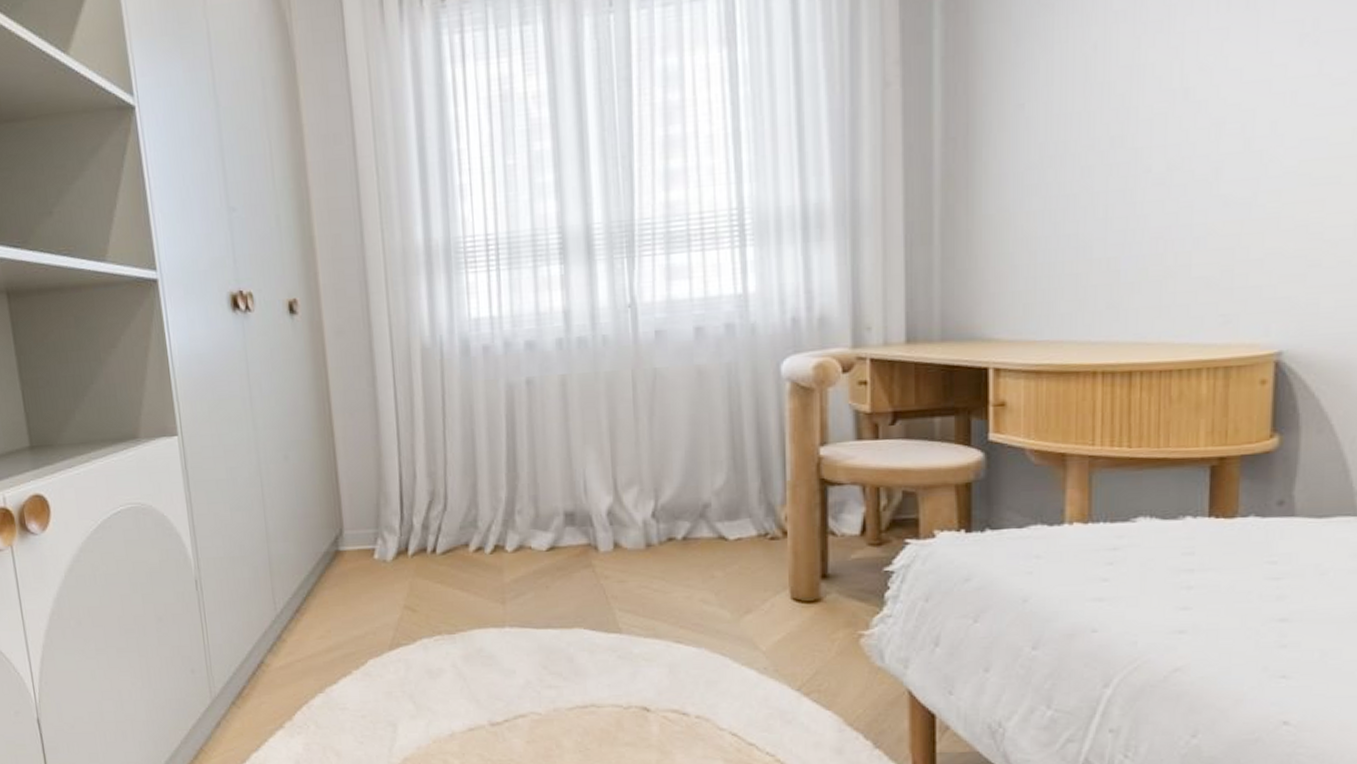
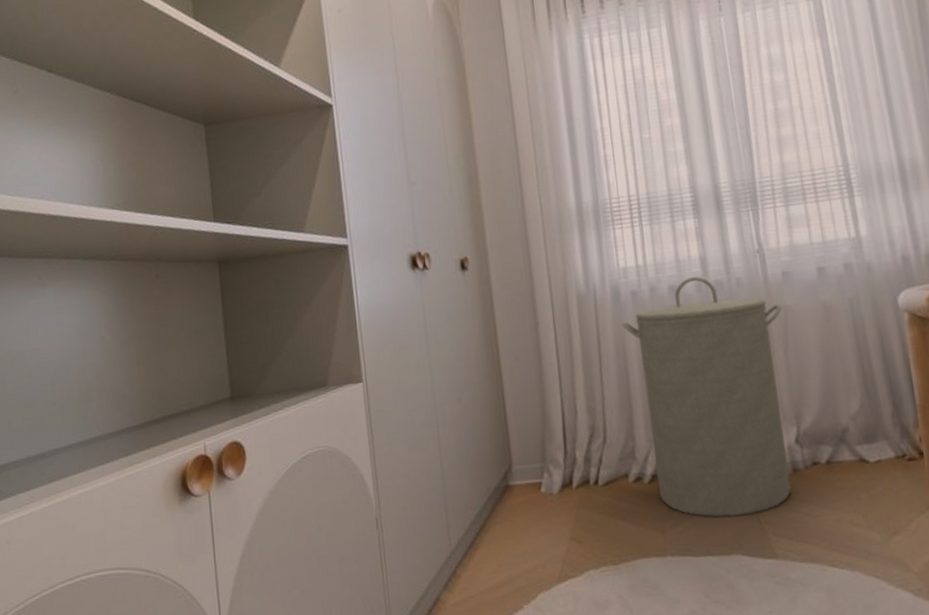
laundry hamper: none [470,332,652,592] -> present [621,276,792,518]

